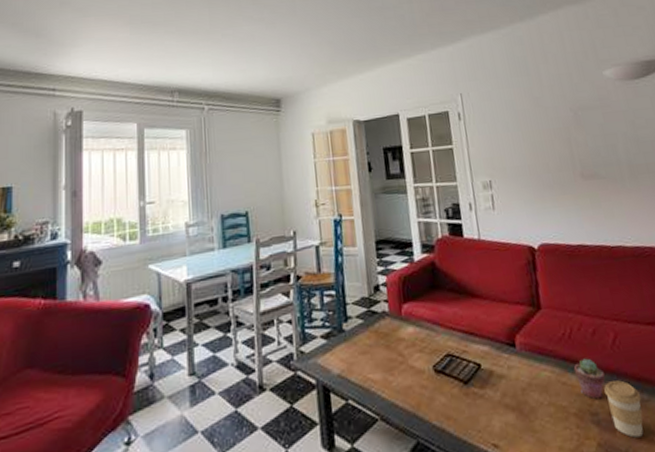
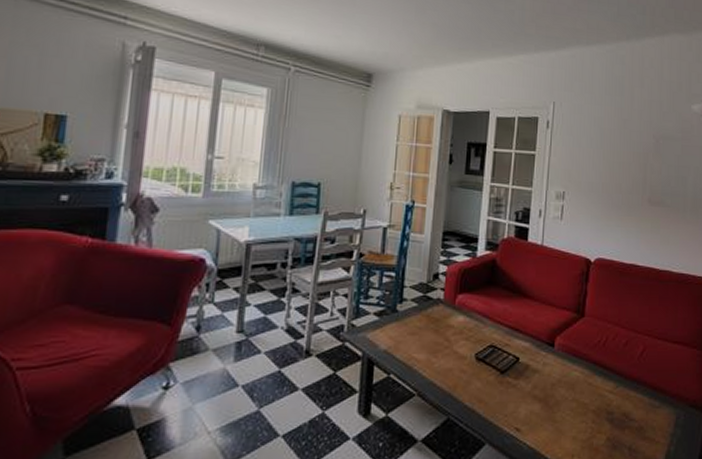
potted succulent: present [573,358,606,400] -> none [601,365,627,401]
coffee cup: present [604,380,644,438] -> none [624,387,654,437]

